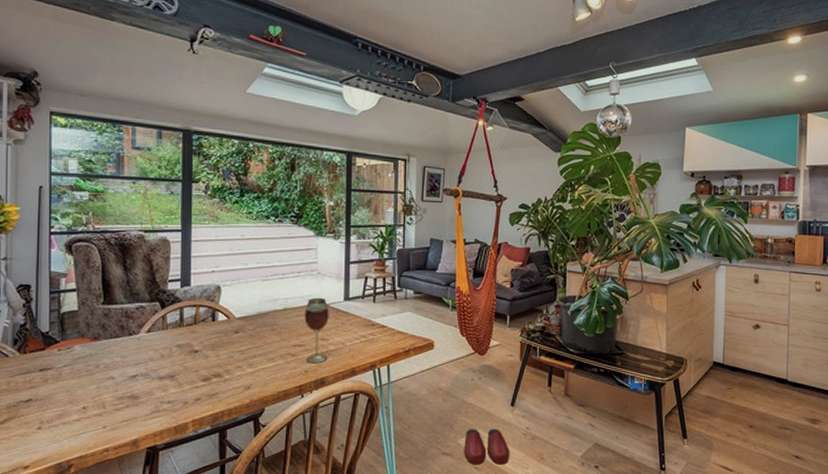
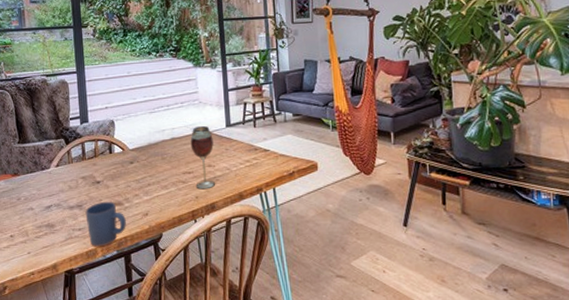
mug: none [177,372,224,421] -> present [85,201,126,247]
slippers: present [464,429,510,465] -> none [358,250,408,288]

